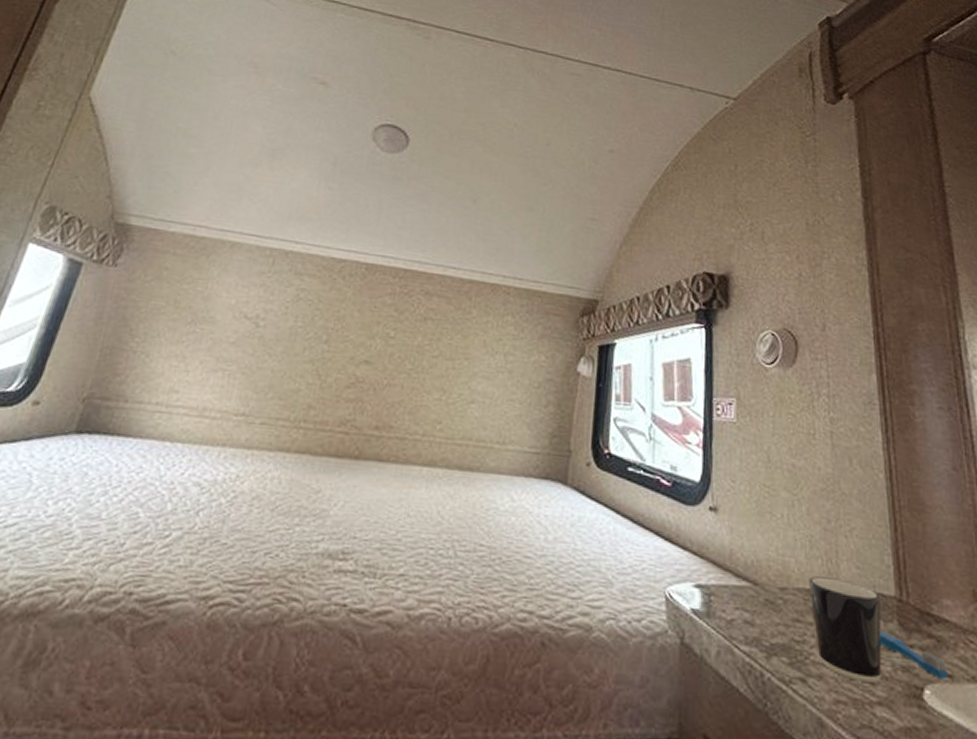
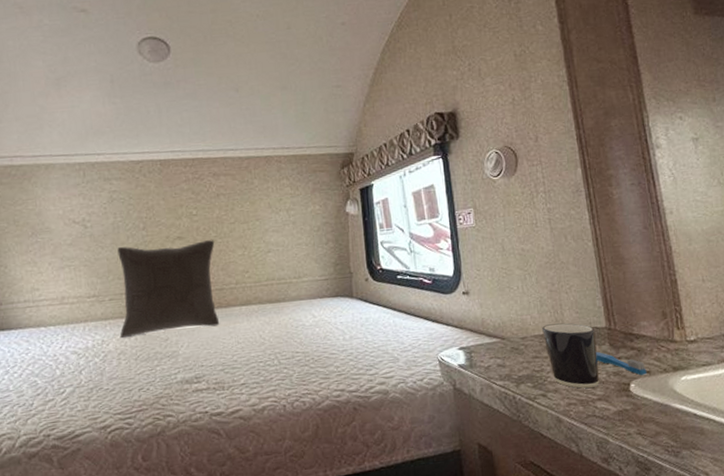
pillow: none [260,359,409,487] -> present [117,240,220,338]

